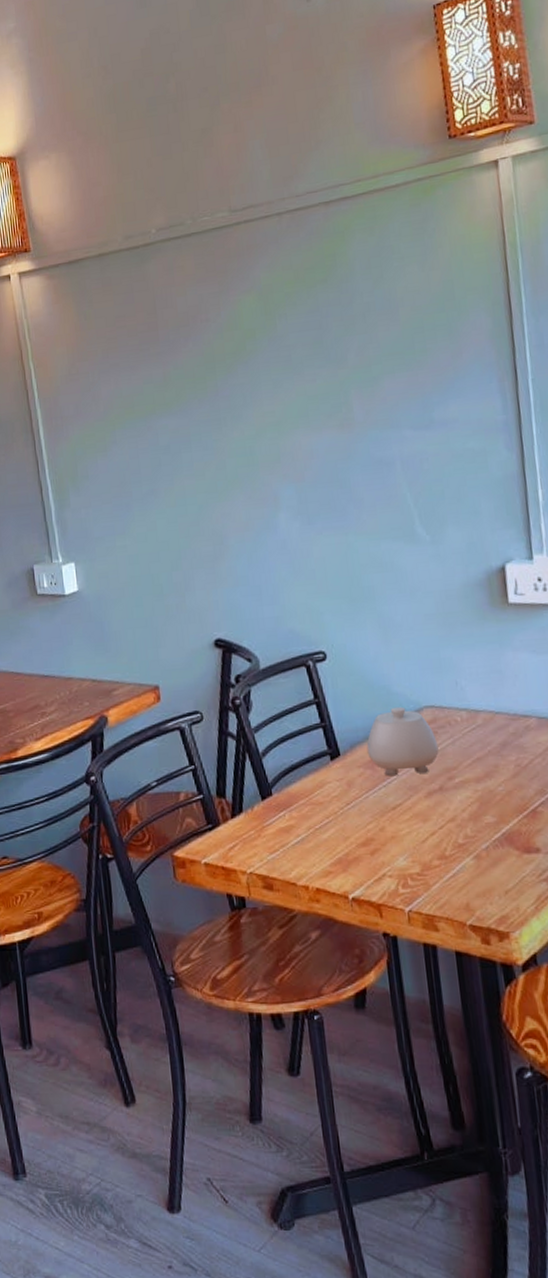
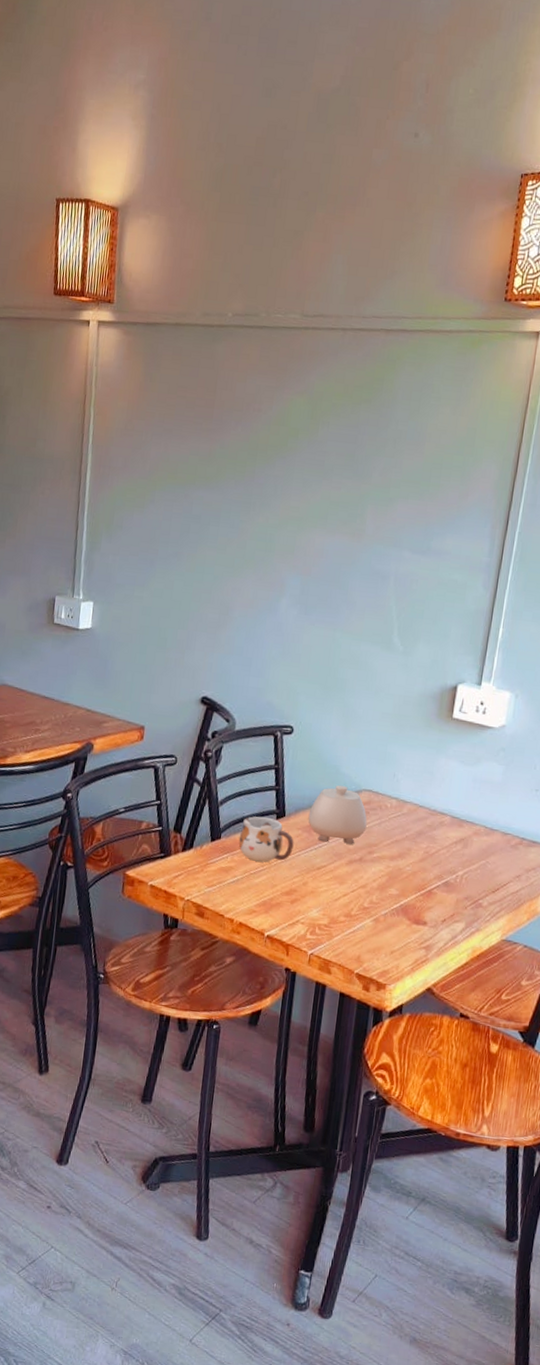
mug: none [292,760,359,814] -> present [238,816,294,862]

